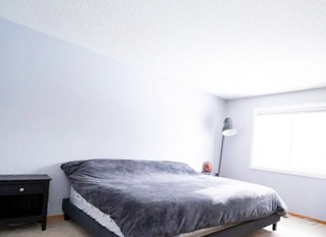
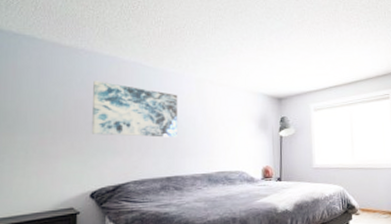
wall art: none [64,69,137,126] -> present [91,81,178,138]

